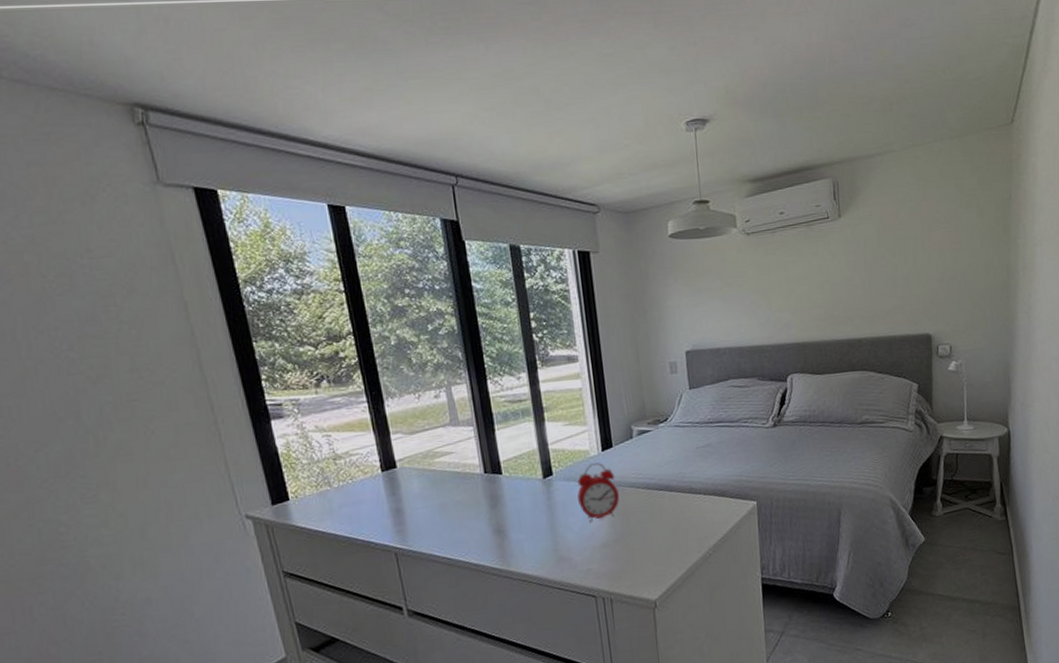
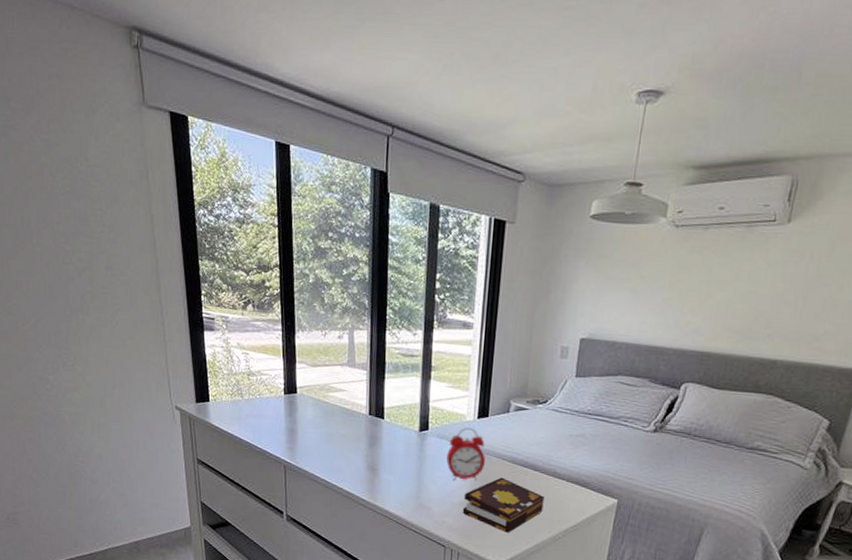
book: none [605,506,688,564] -> present [462,477,544,533]

